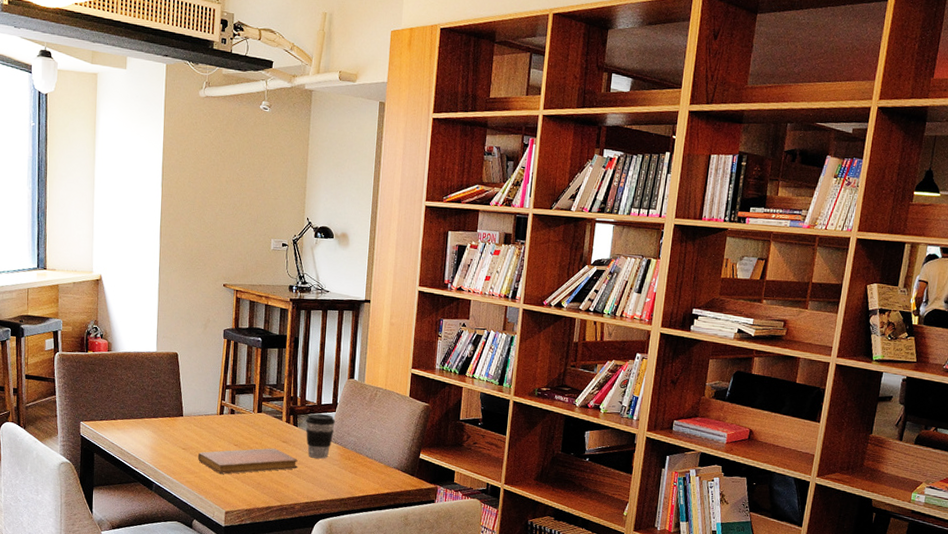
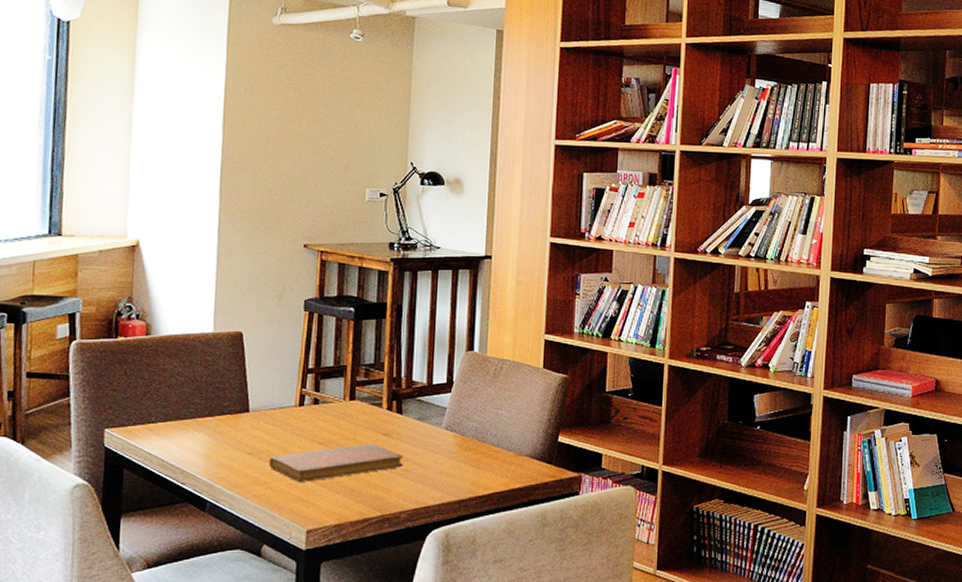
coffee cup: present [305,413,335,459] -> none [412,397,451,452]

